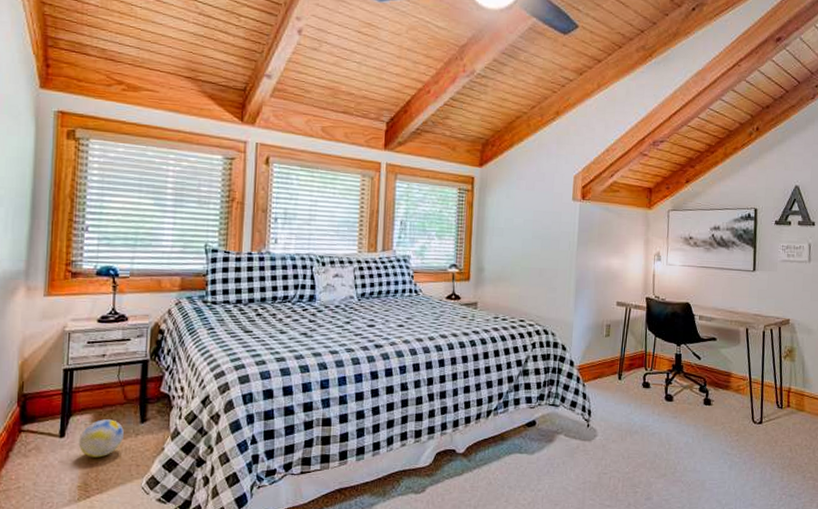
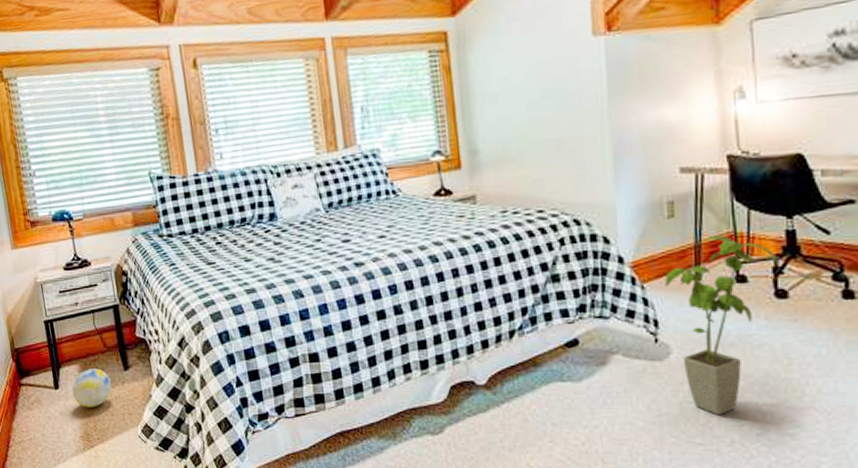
house plant: none [598,351,669,485] -> present [665,234,778,416]

